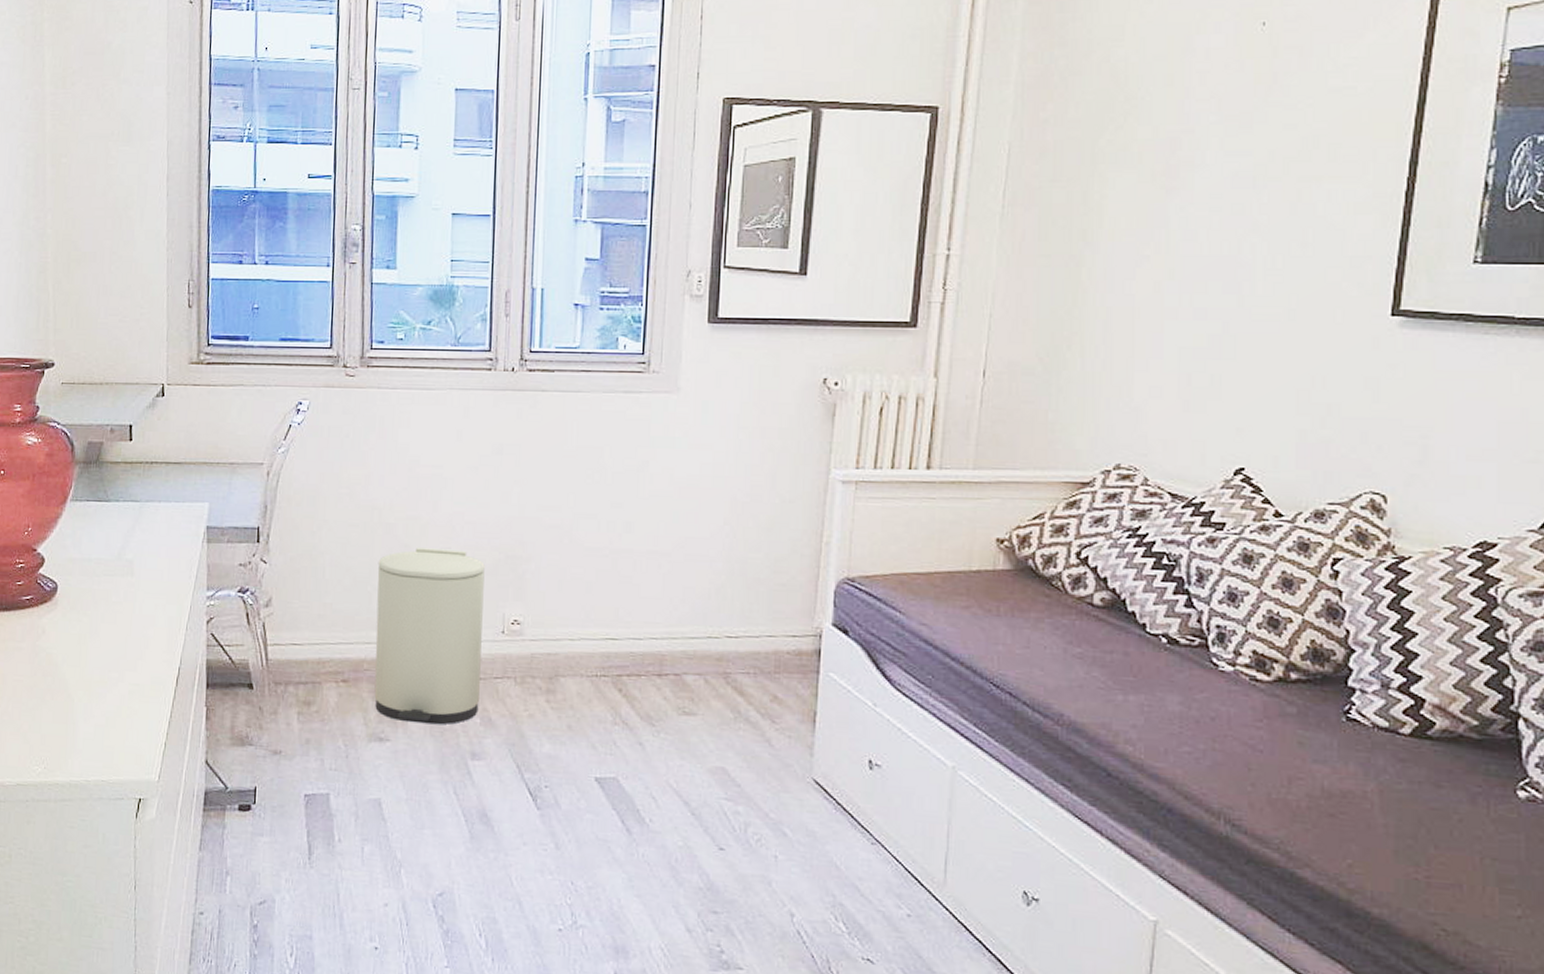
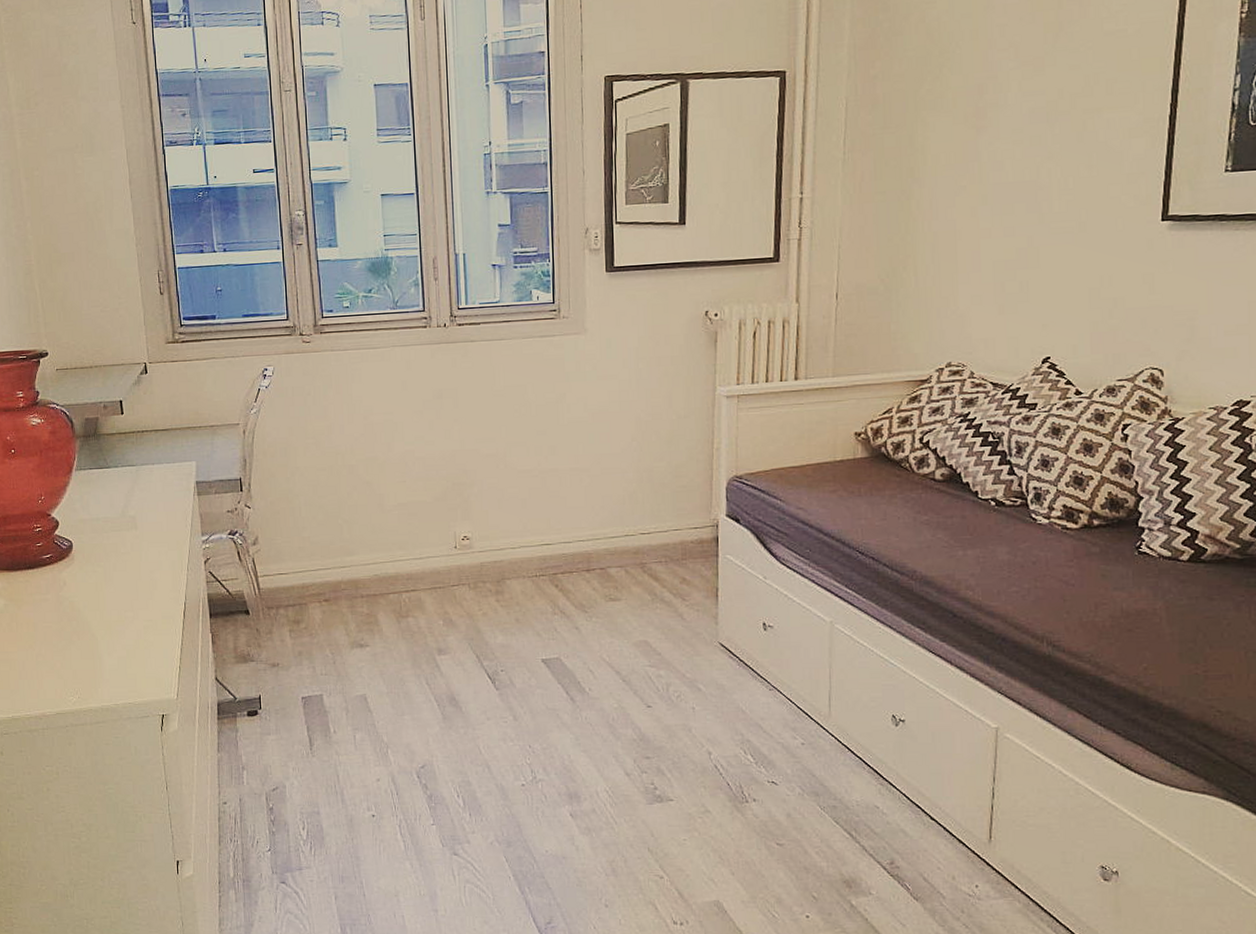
pedal bin: present [374,548,485,725] -> none [345,482,441,629]

